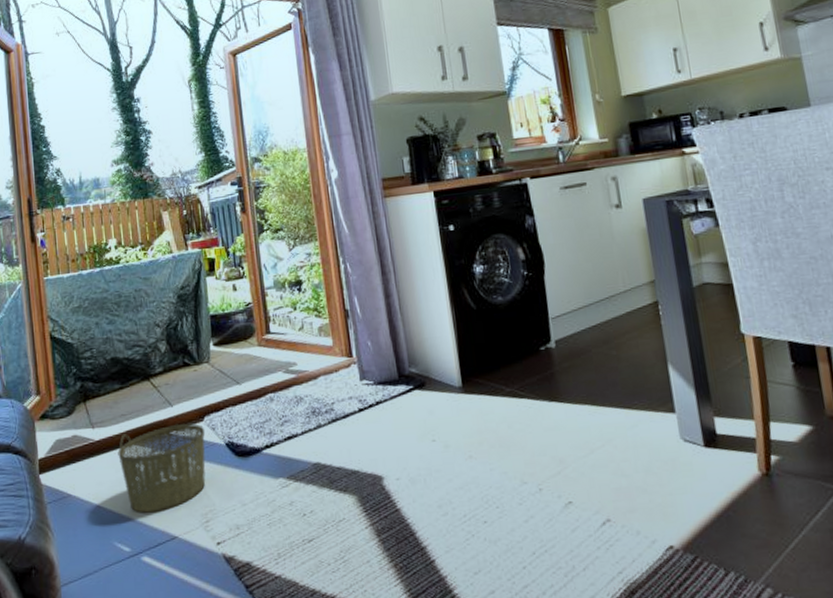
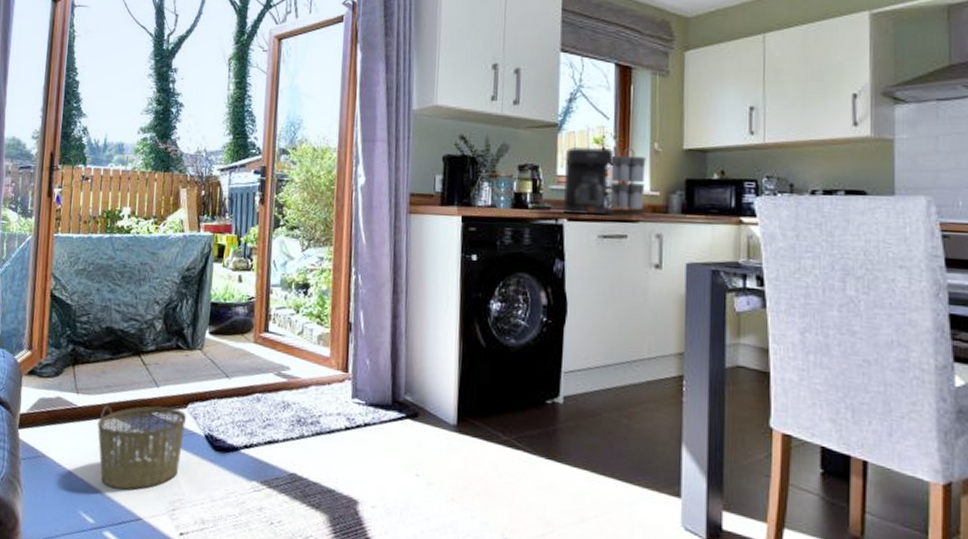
coffee maker: none [518,107,571,172] -> present [562,146,614,217]
spice rack: none [559,103,598,165] -> present [609,148,646,216]

